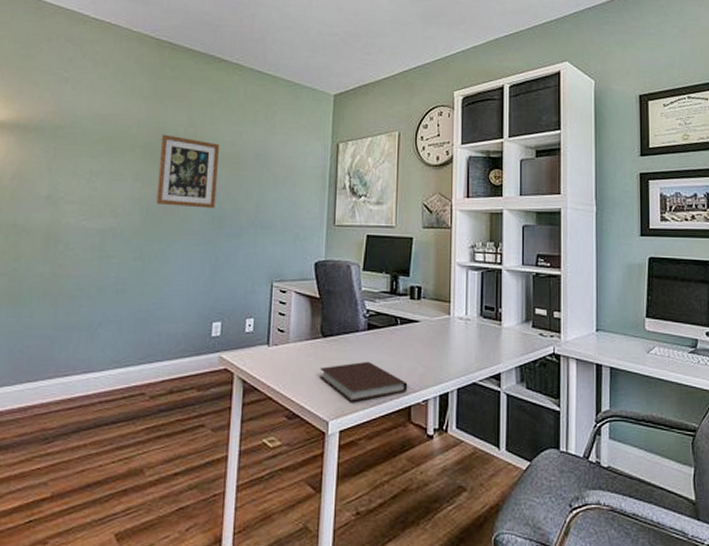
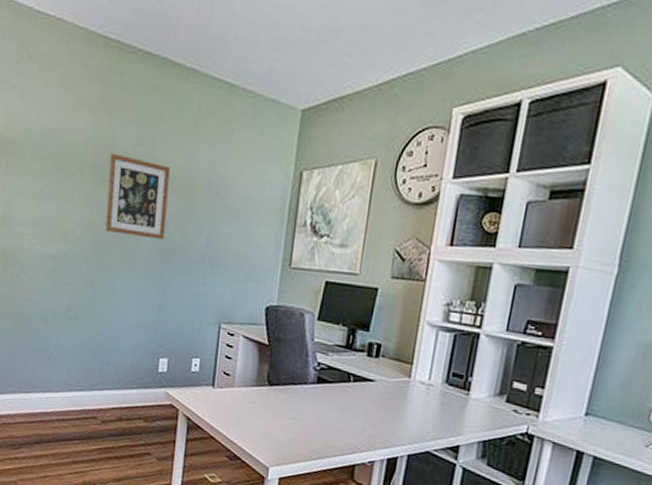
notebook: present [319,361,408,402] -> none [262,414,355,453]

